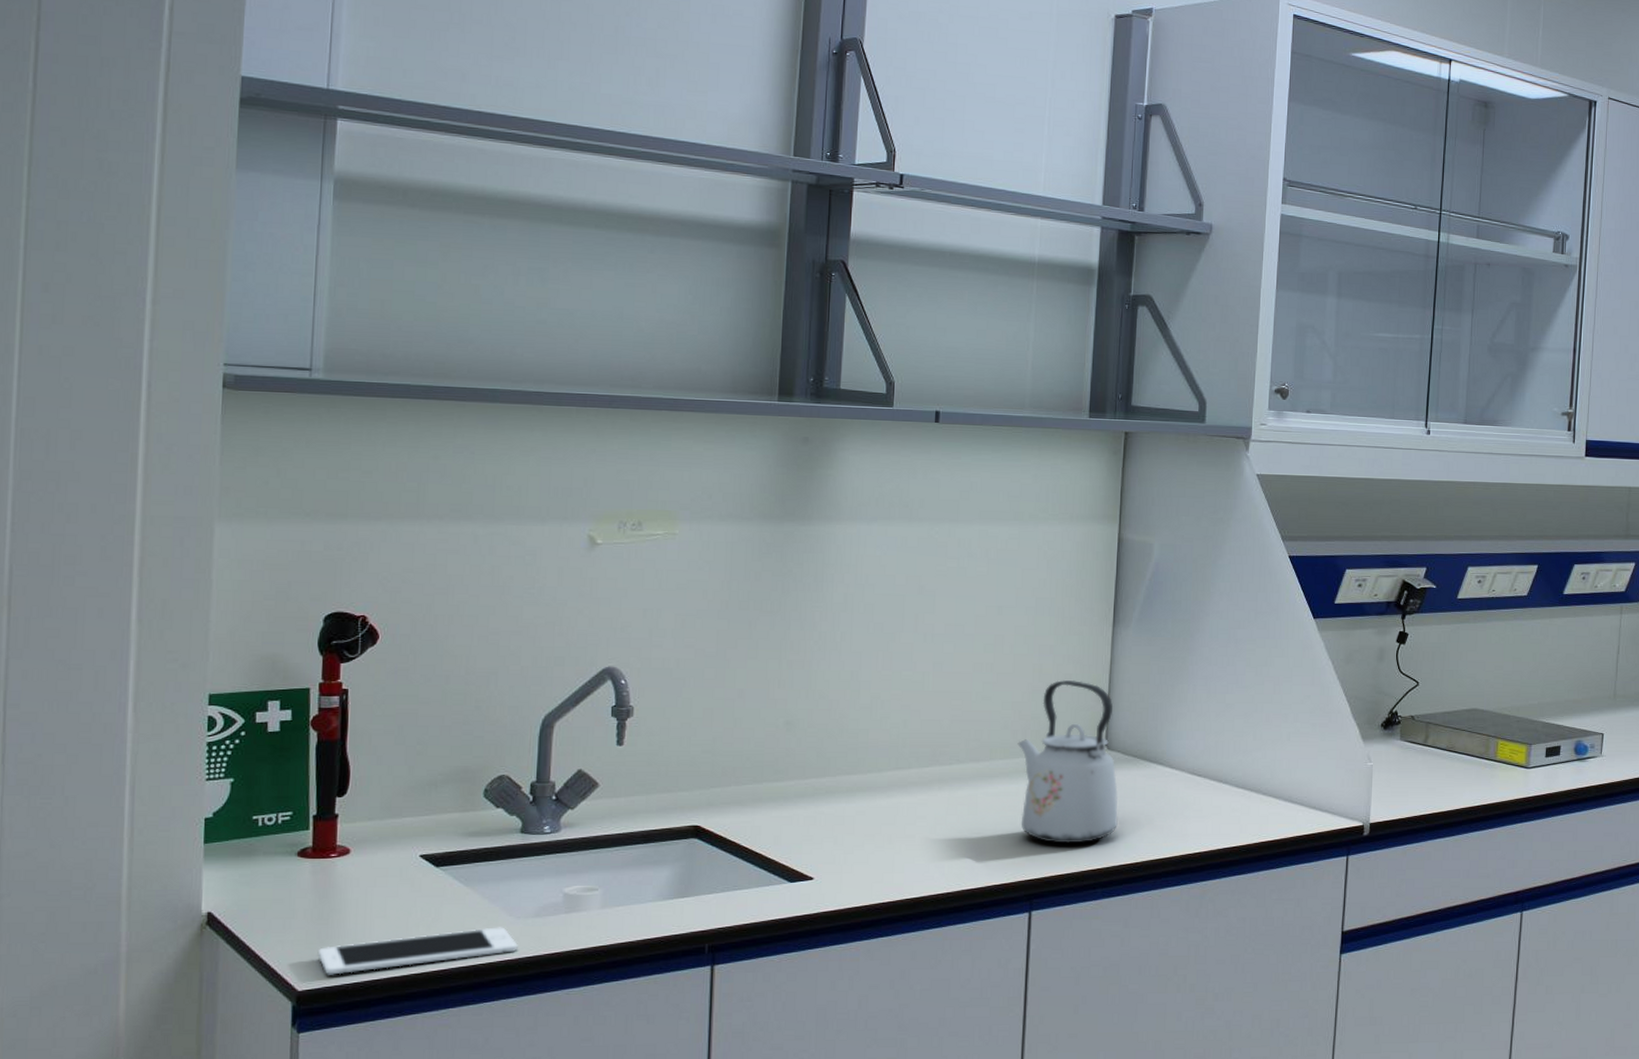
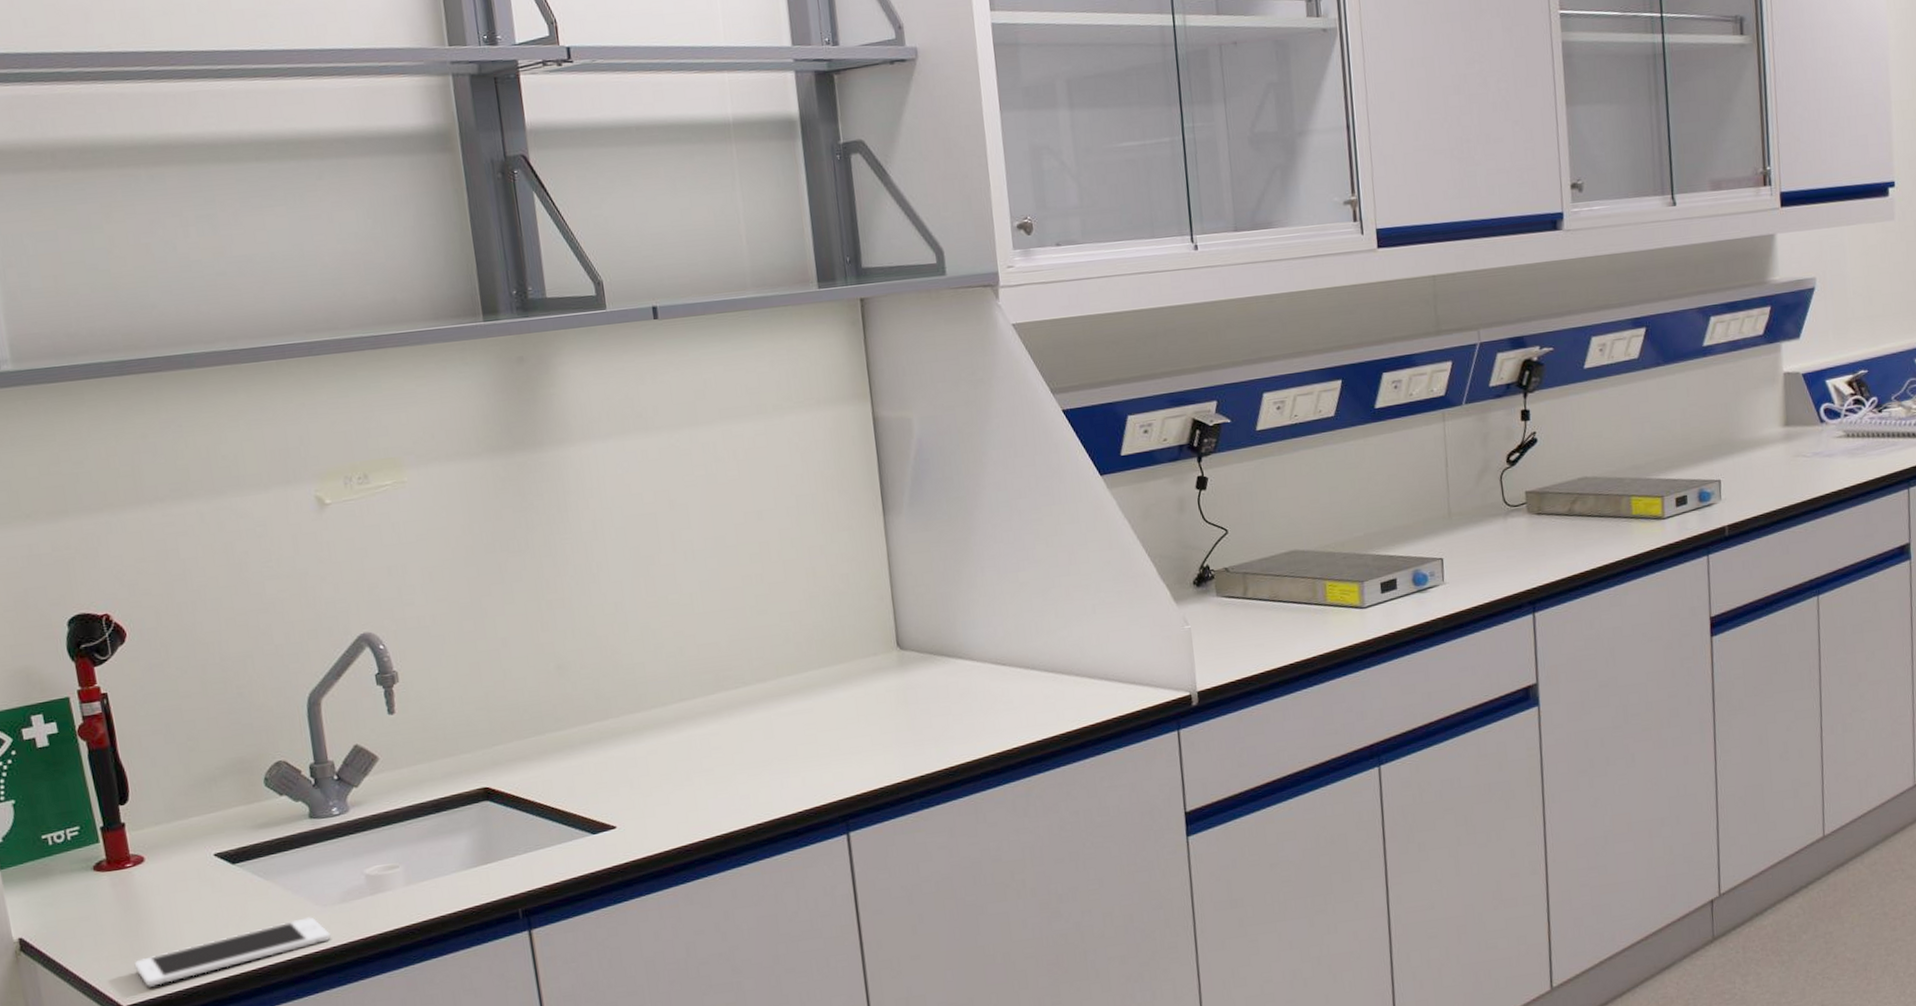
kettle: present [1017,680,1118,844] -> none [803,579,925,758]

